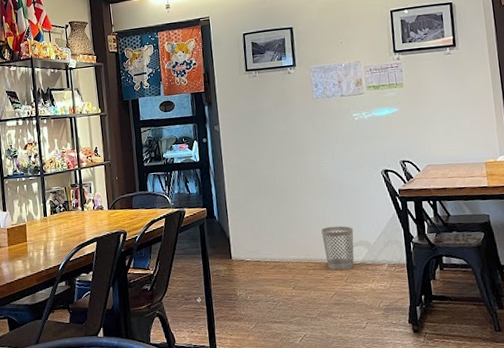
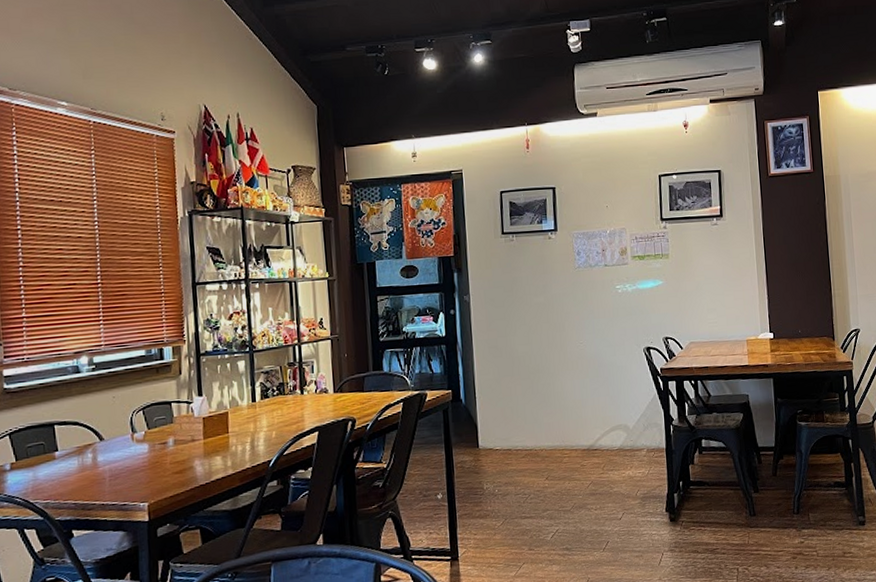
wastebasket: present [321,226,354,271] -> none [578,408,613,457]

